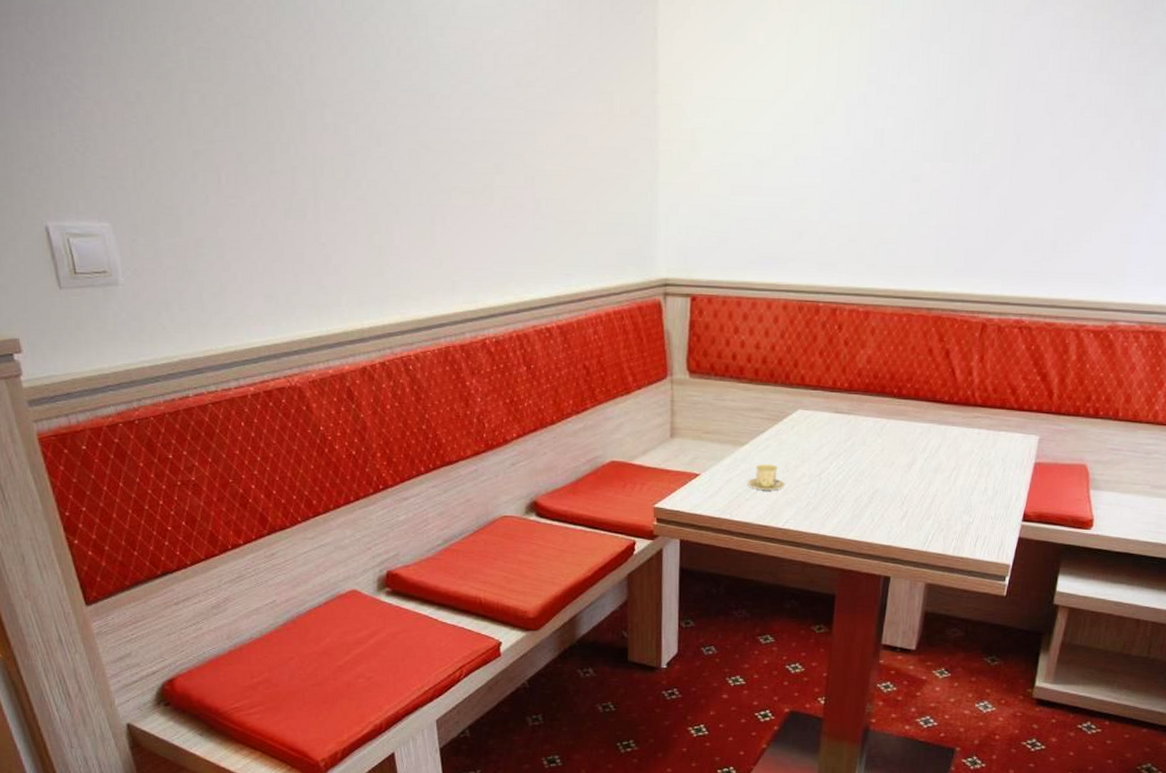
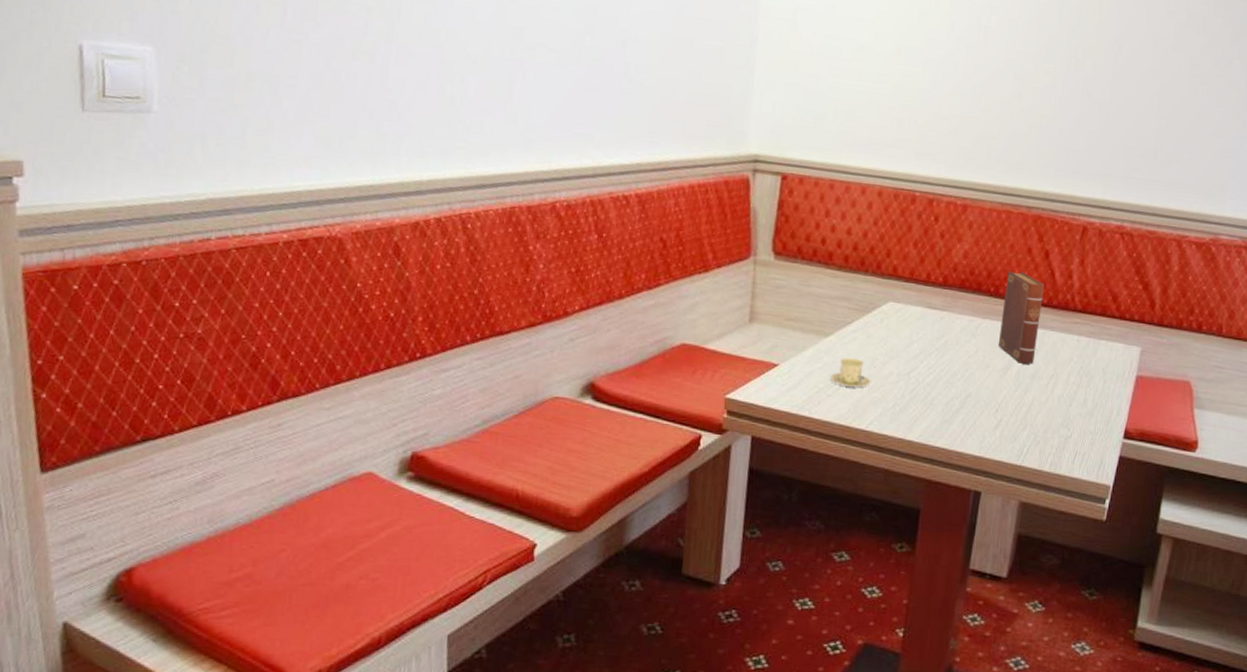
book: none [902,372,945,459] -> present [998,271,1044,365]

